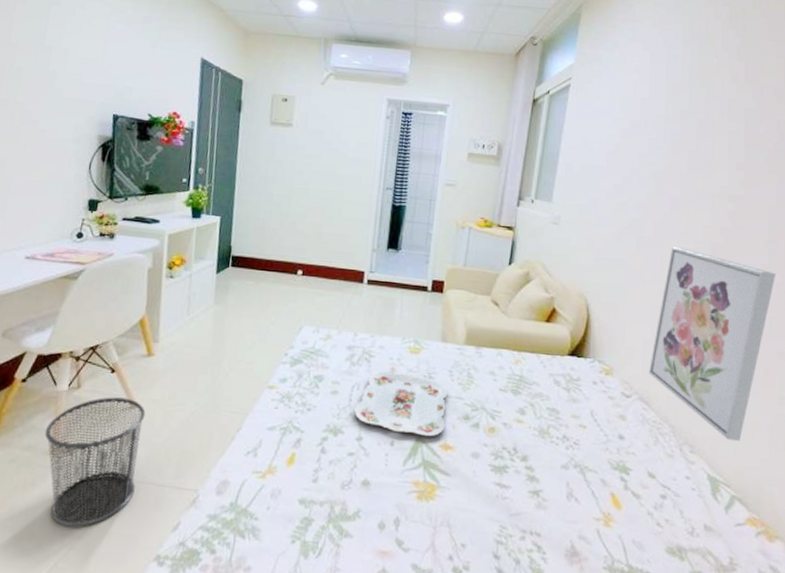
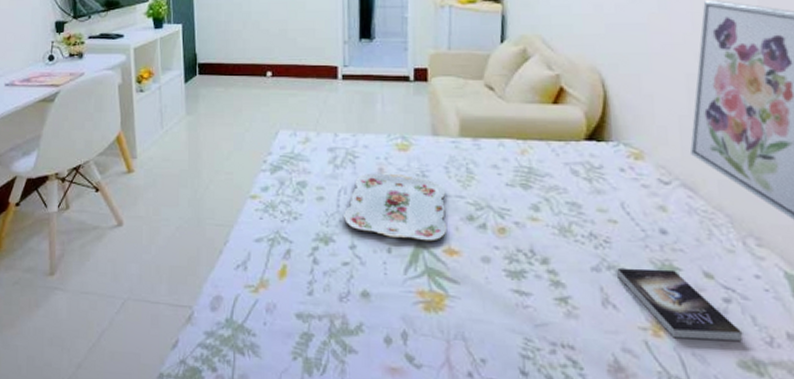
waste bin: present [44,397,146,527] -> none [42,216,132,346]
book: none [582,466,672,530] -> present [617,267,744,341]

